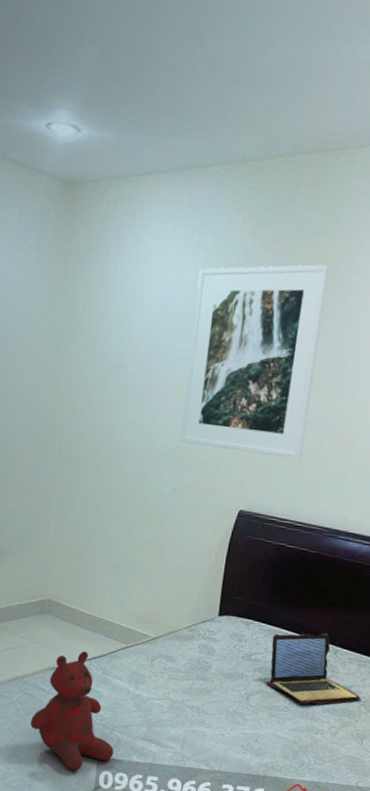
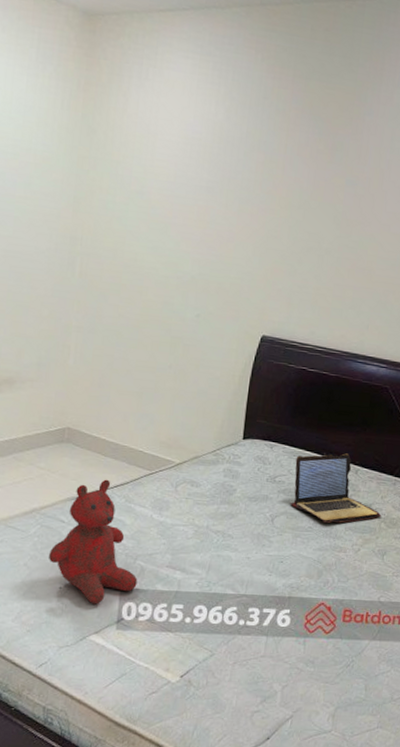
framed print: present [179,264,330,460] -> none [202,102,344,287]

